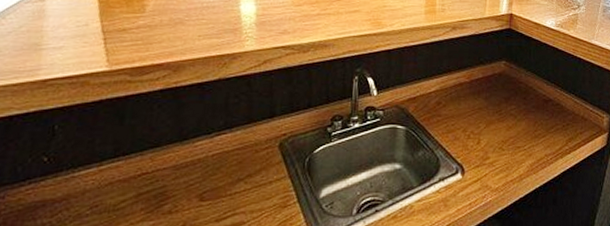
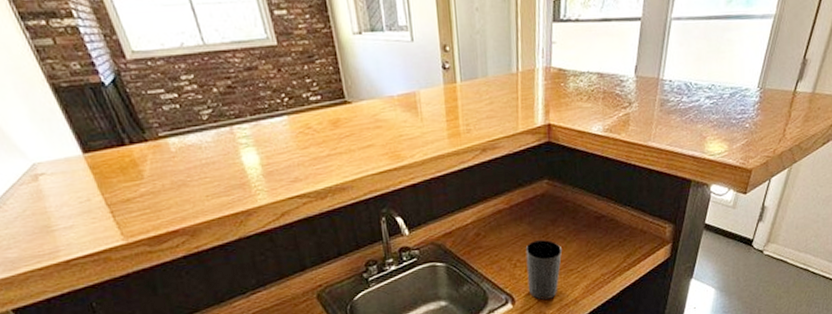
cup: none [478,115,513,173] -> present [525,240,563,300]

